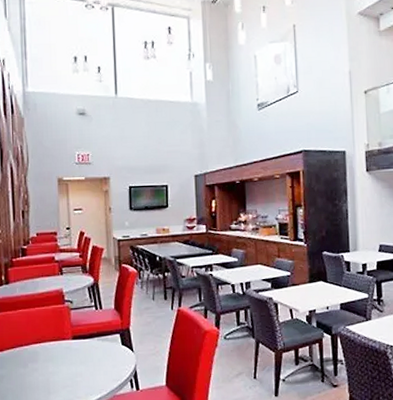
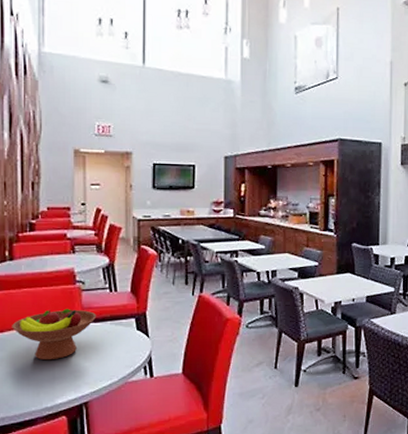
fruit bowl: none [10,326,85,377] -> present [12,308,97,361]

